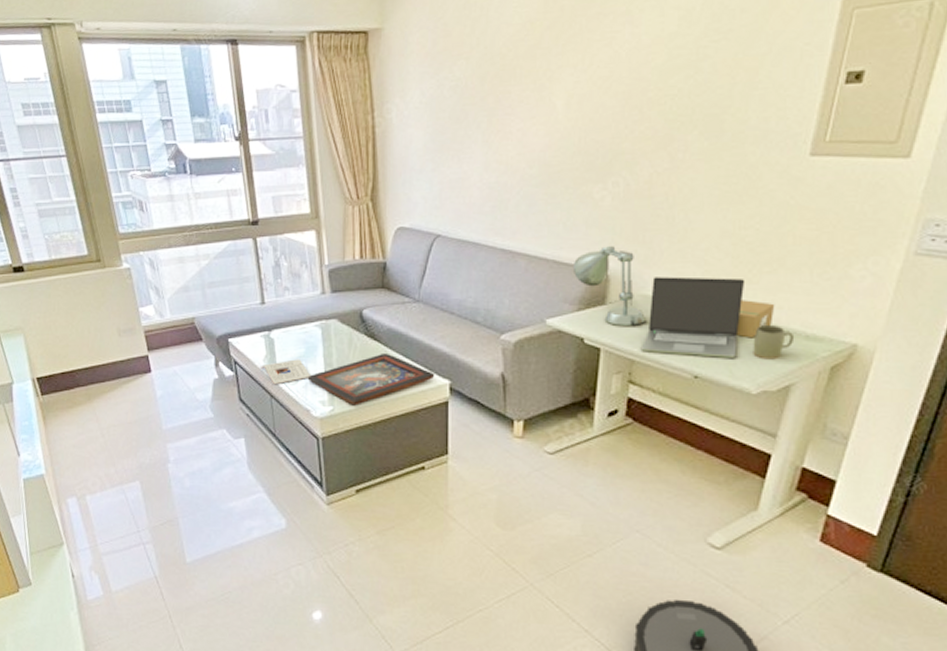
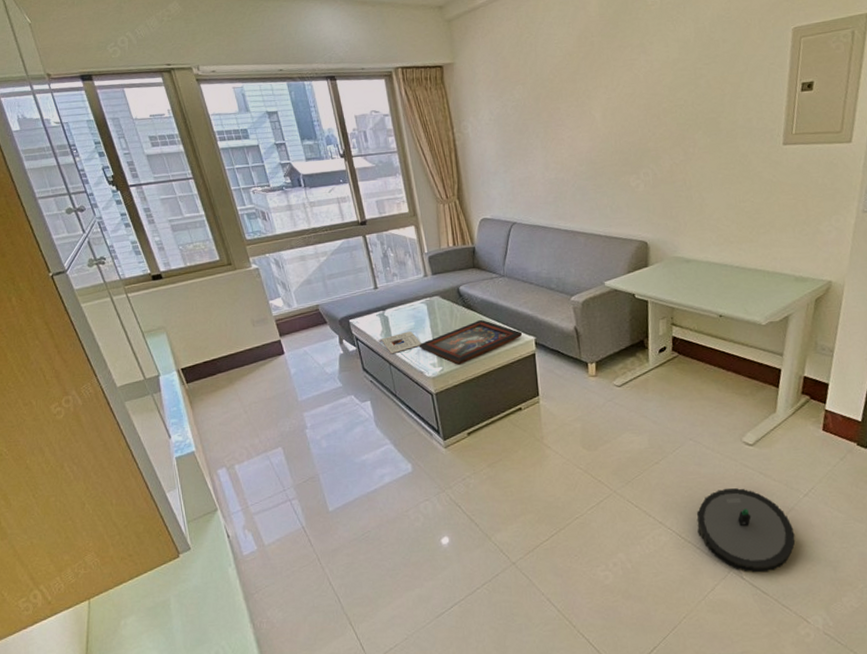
desk lamp: present [572,246,647,327] -> none [620,222,680,282]
laptop: present [640,276,746,358] -> none [677,239,748,301]
box: present [735,300,775,338] -> none [745,254,772,284]
mug: present [753,324,795,358] -> none [758,271,788,297]

